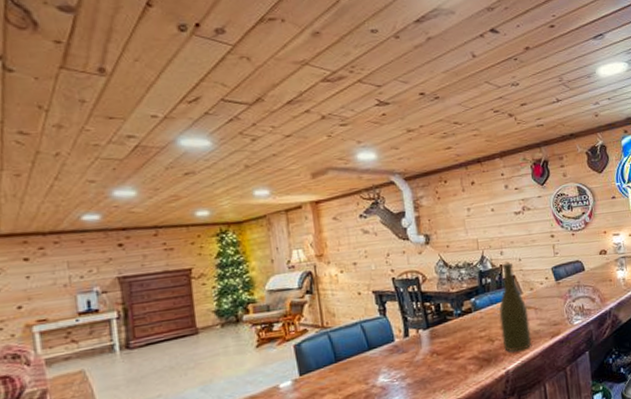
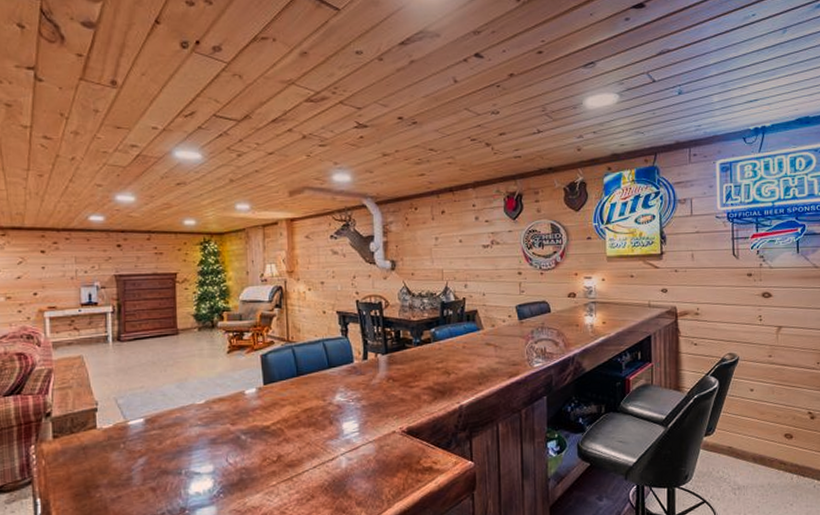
bottle: present [499,263,532,352] -> none [457,297,488,387]

